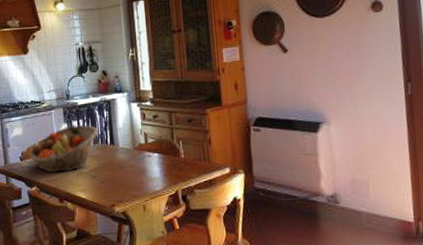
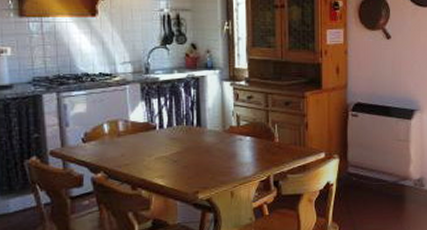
fruit basket: present [28,125,98,173] -> none [94,103,183,157]

